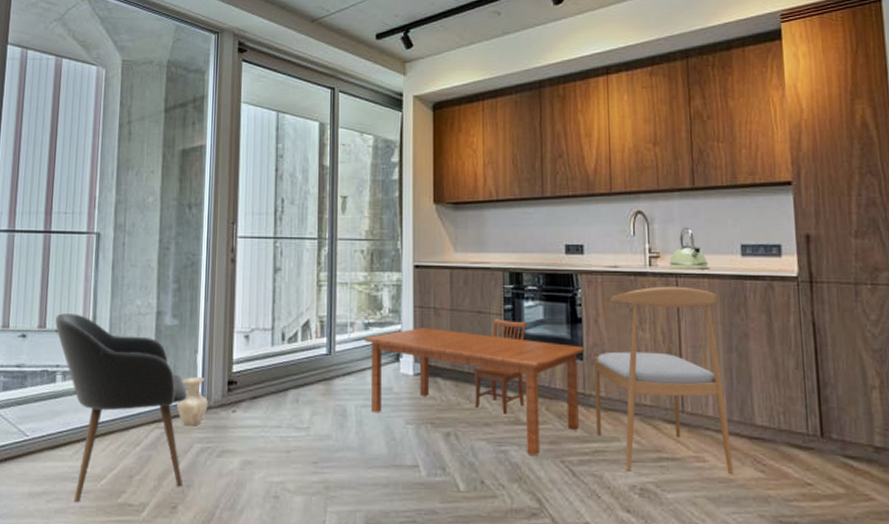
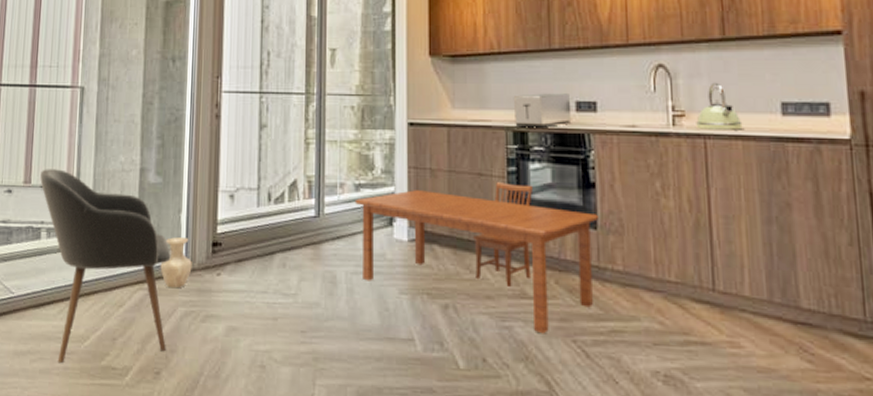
toaster: none [509,237,562,269] -> present [513,93,572,128]
dining chair: present [593,286,733,475] -> none [608,148,775,365]

